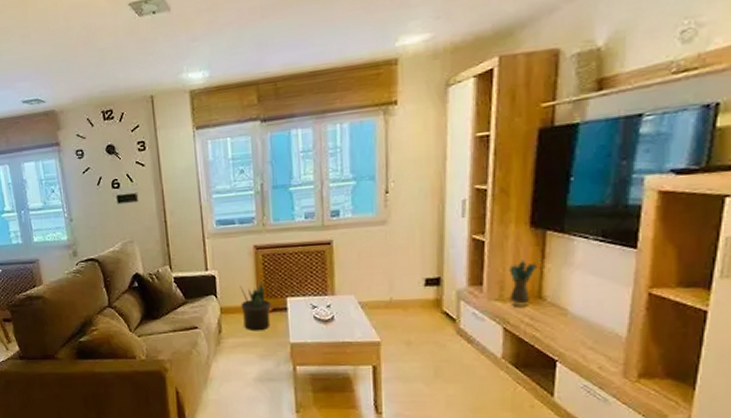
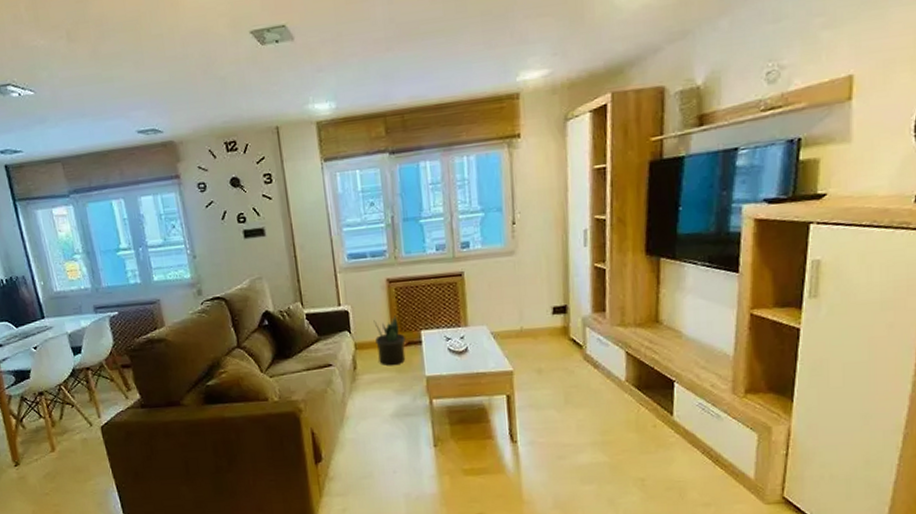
vase: present [509,260,537,309] -> none [629,286,653,333]

